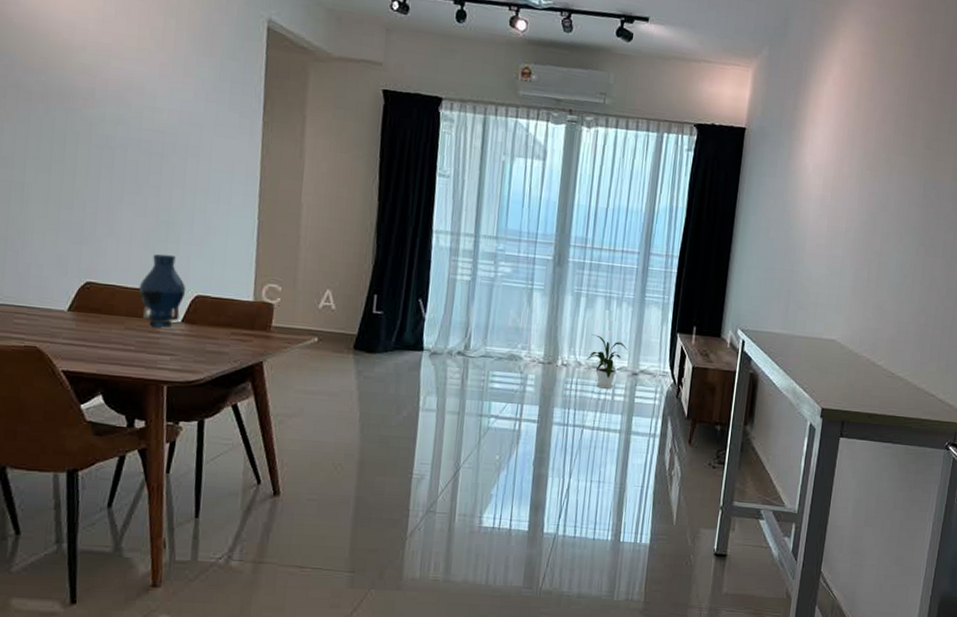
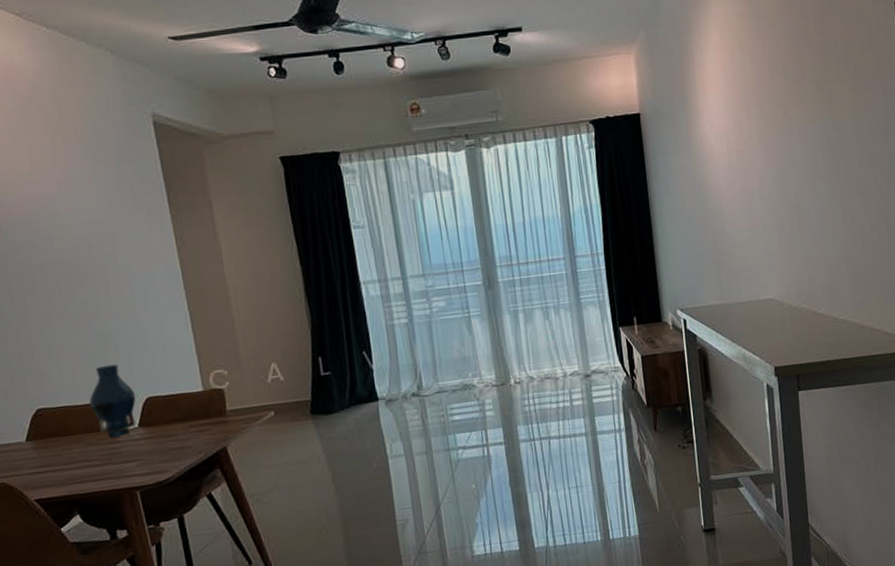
house plant: present [586,334,628,389] -> none [537,346,575,397]

